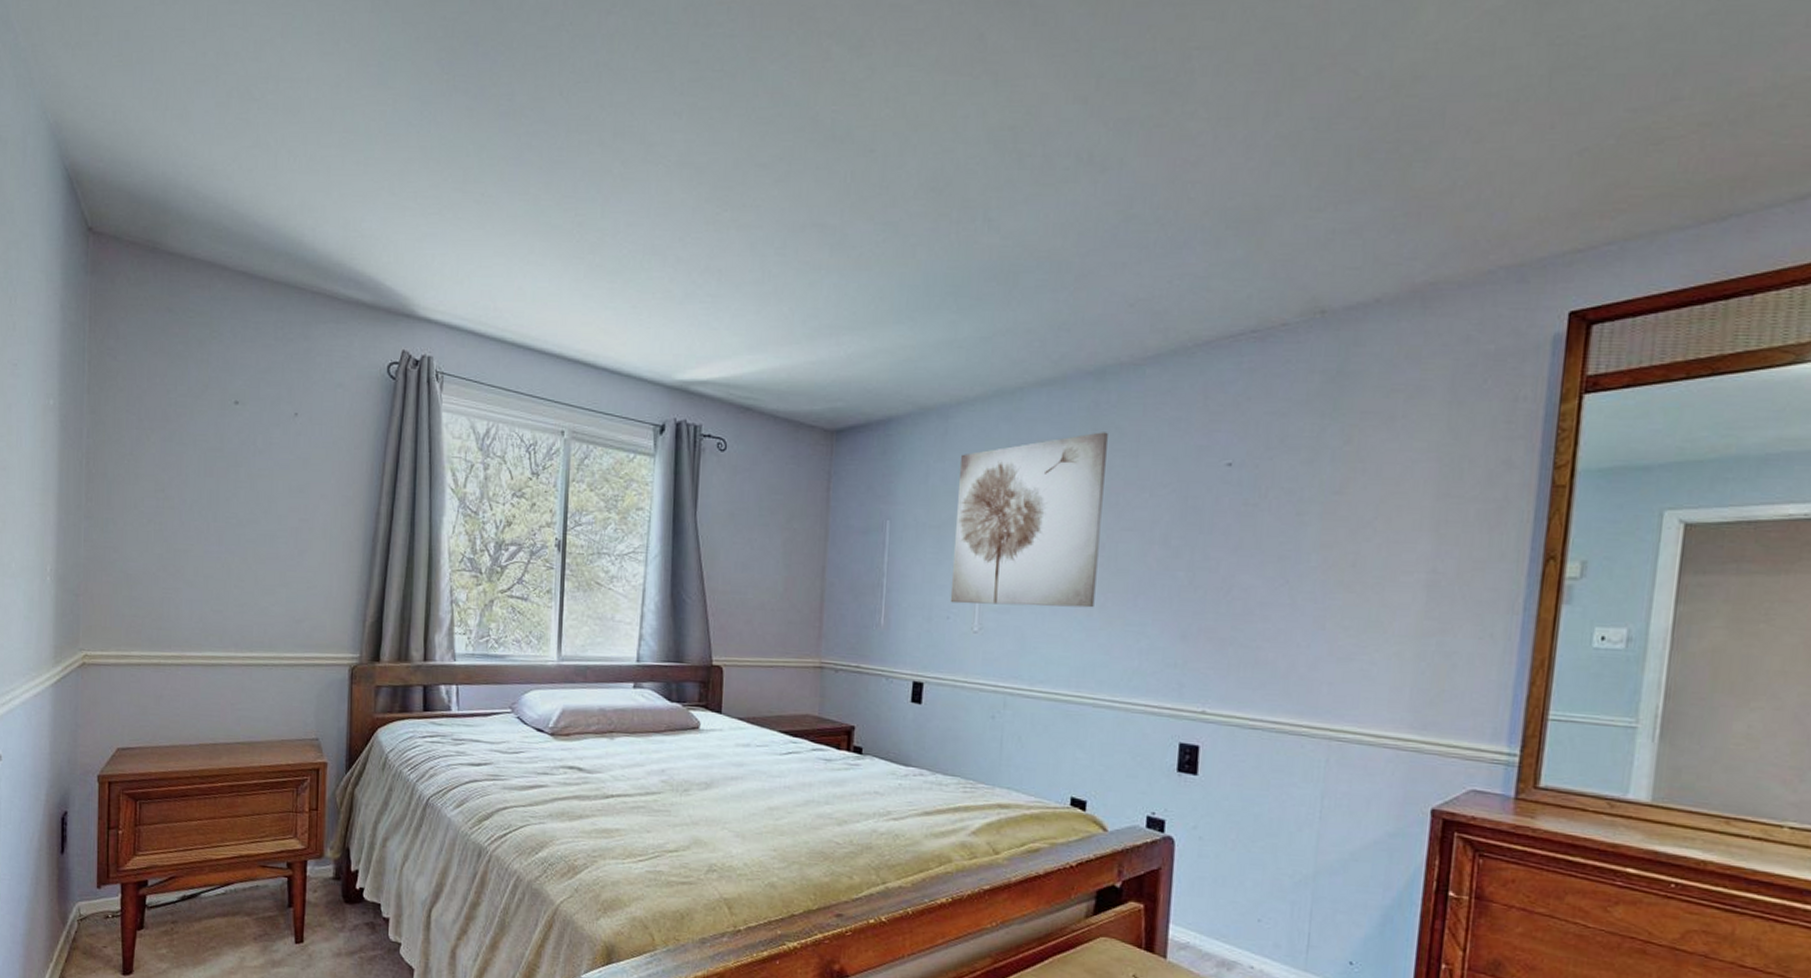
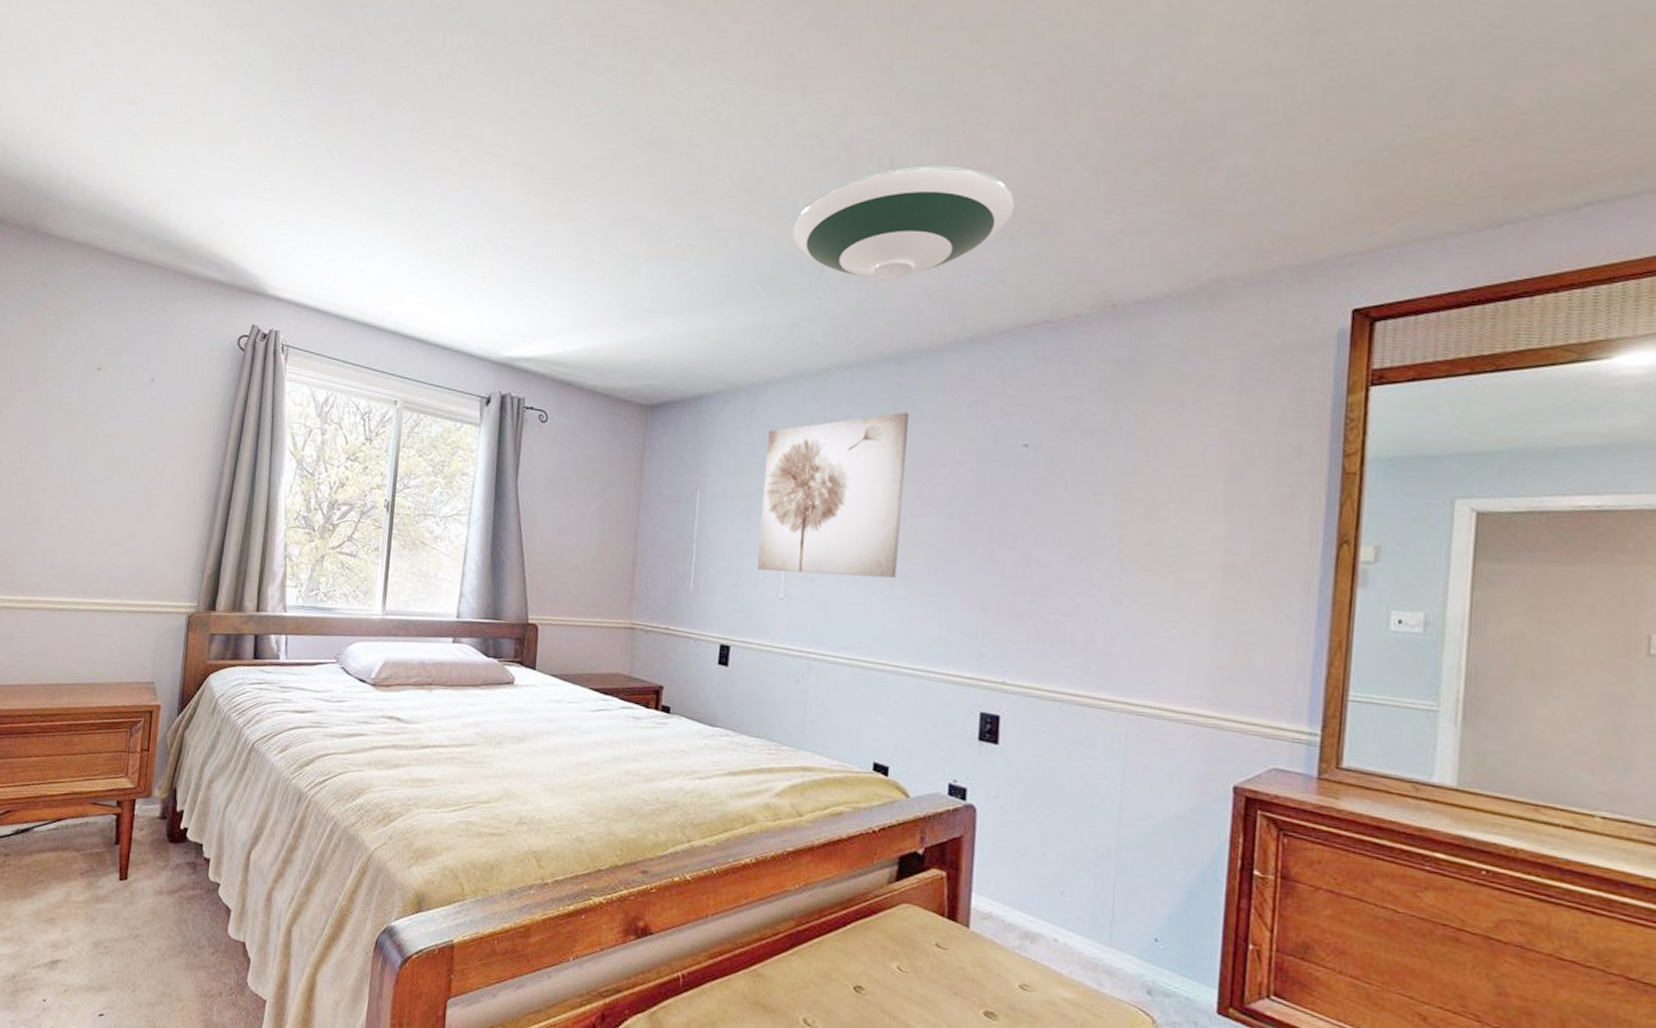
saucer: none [984,161,1221,287] -> present [791,166,1015,279]

